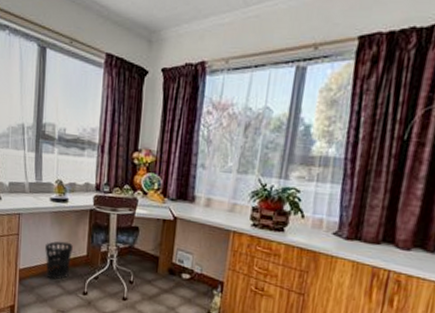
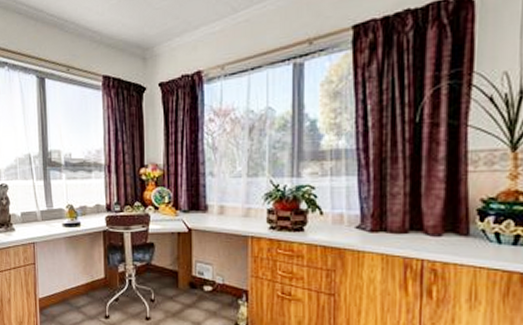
wastebasket: present [45,241,73,280] -> none [62,266,90,306]

